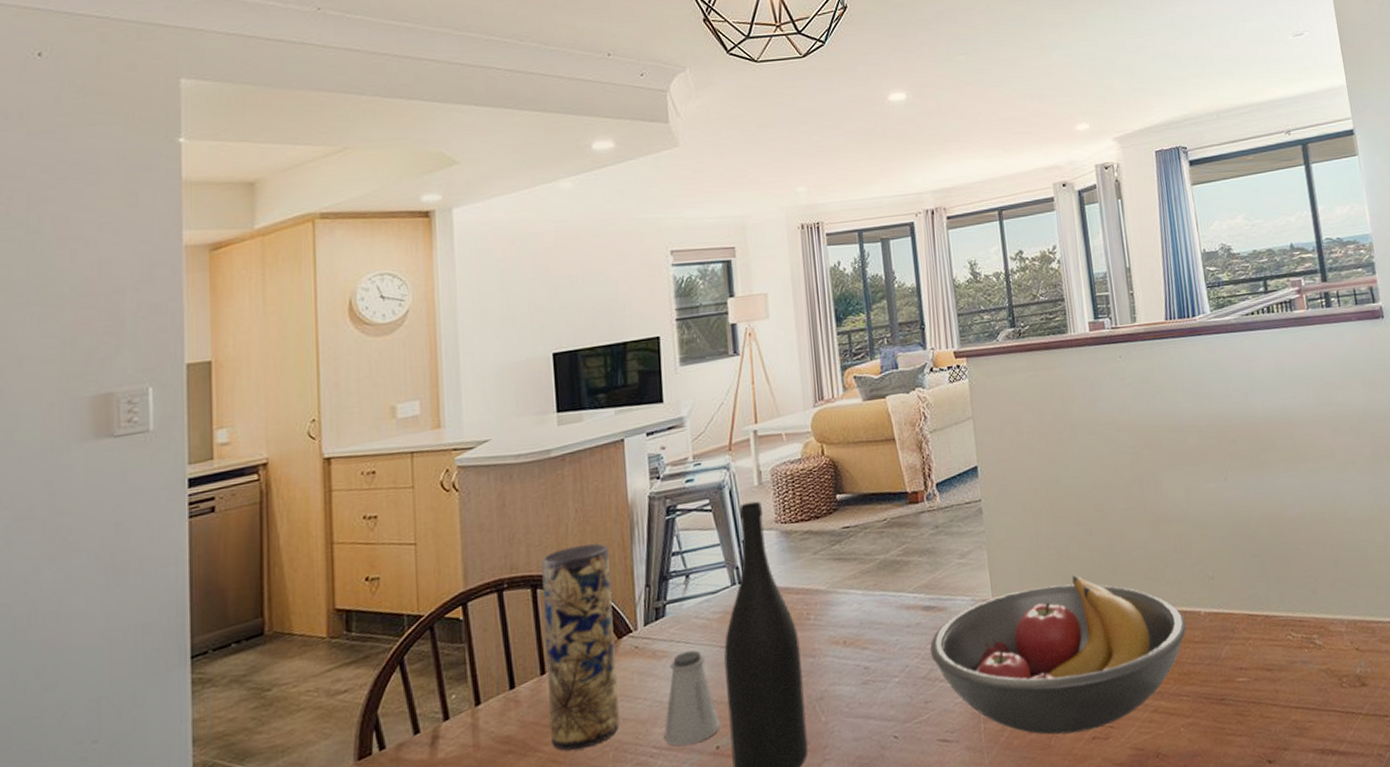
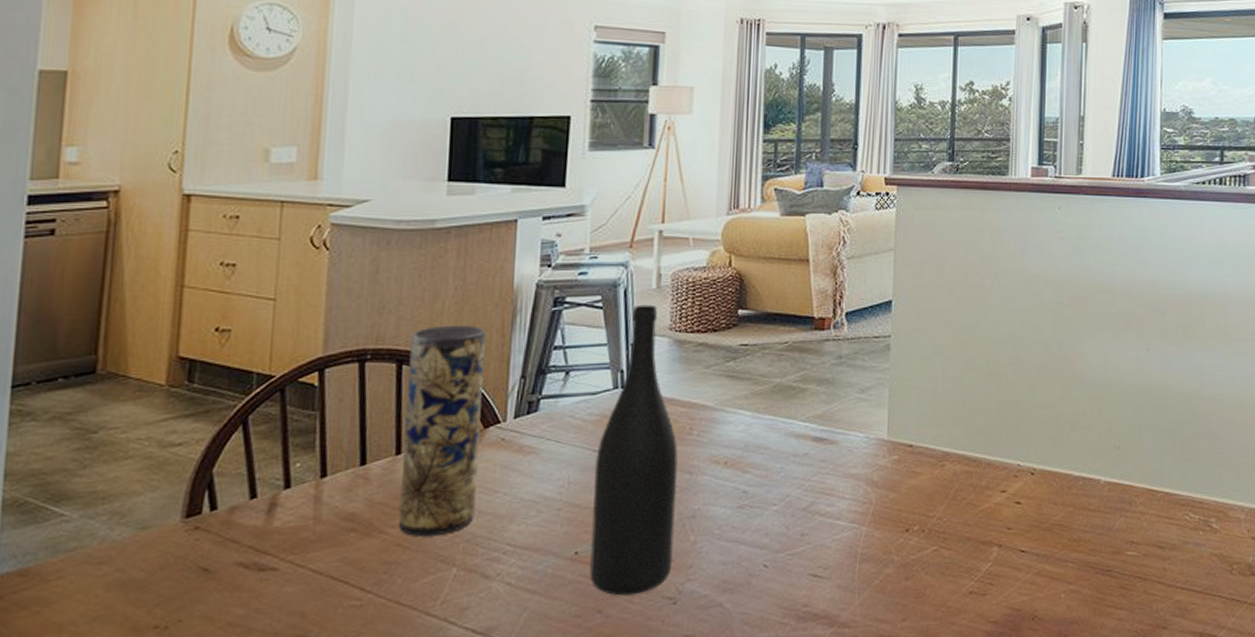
saltshaker: present [664,650,721,746] -> none [521,451,583,547]
fruit bowl: present [929,574,1187,735] -> none [813,426,1084,586]

